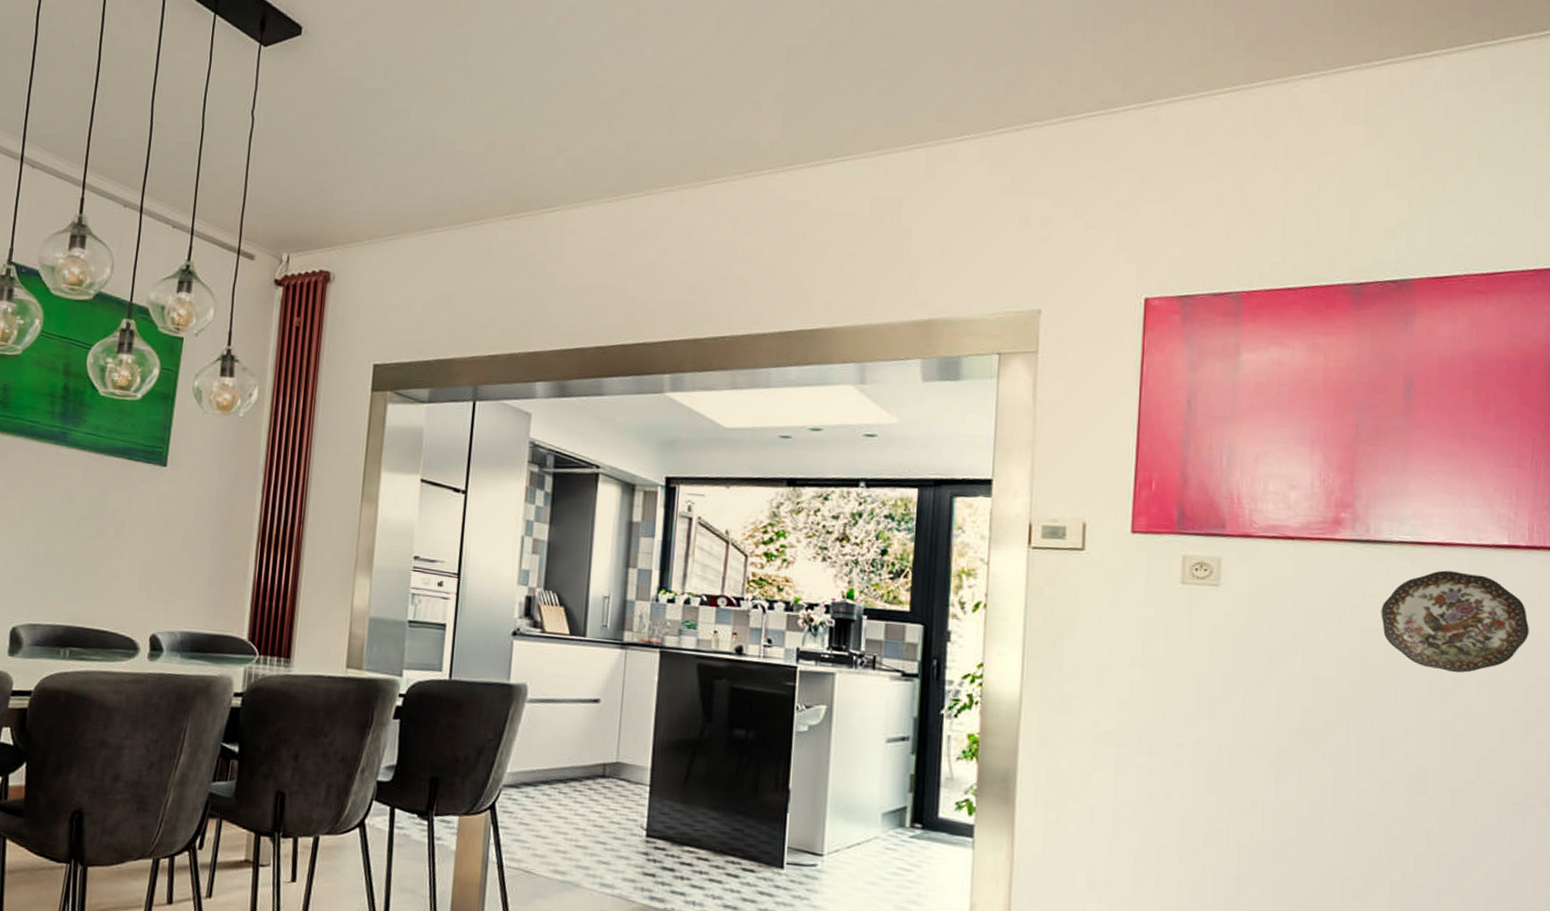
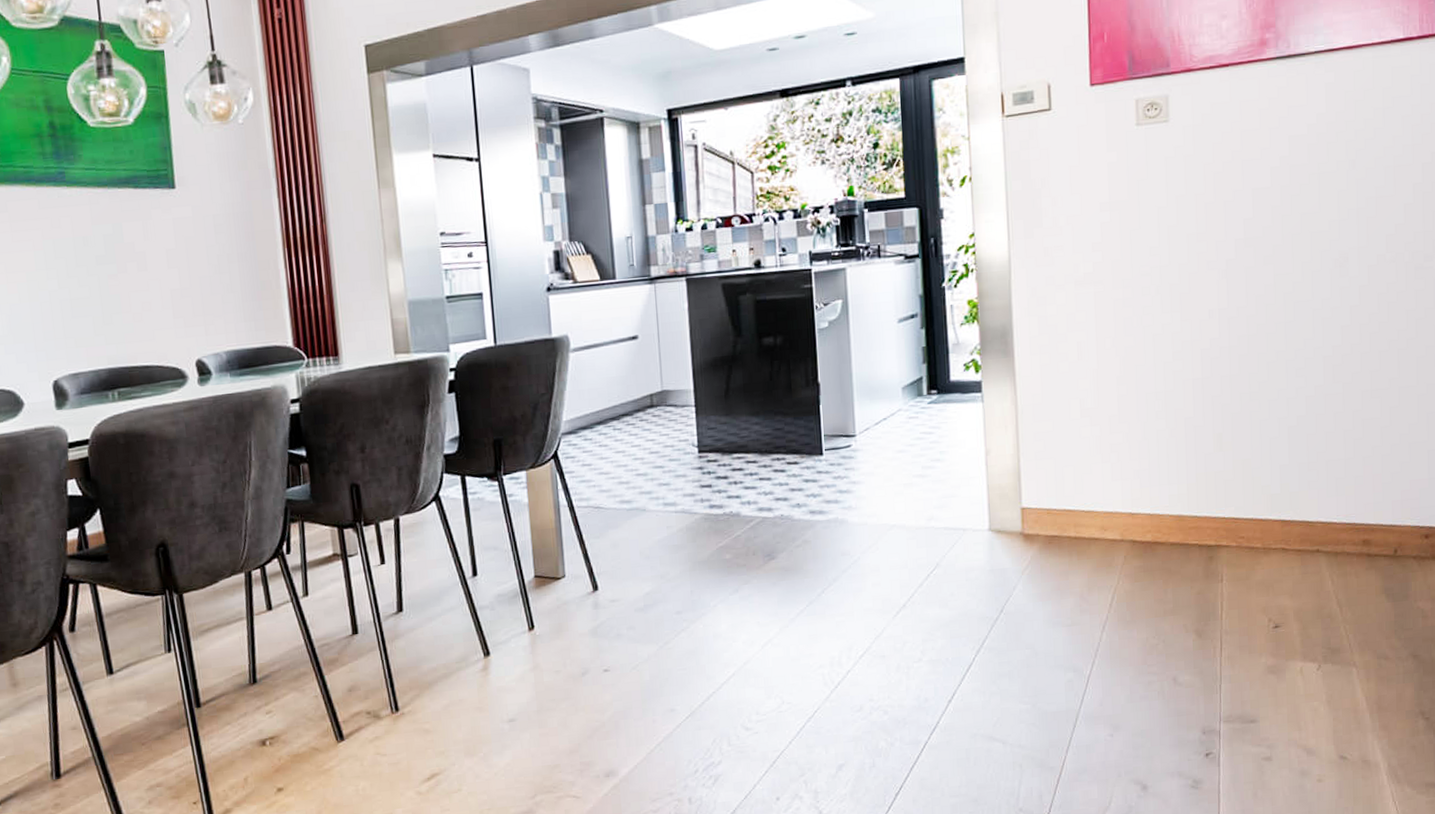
decorative plate: present [1381,570,1529,673] -> none [1303,70,1423,163]

